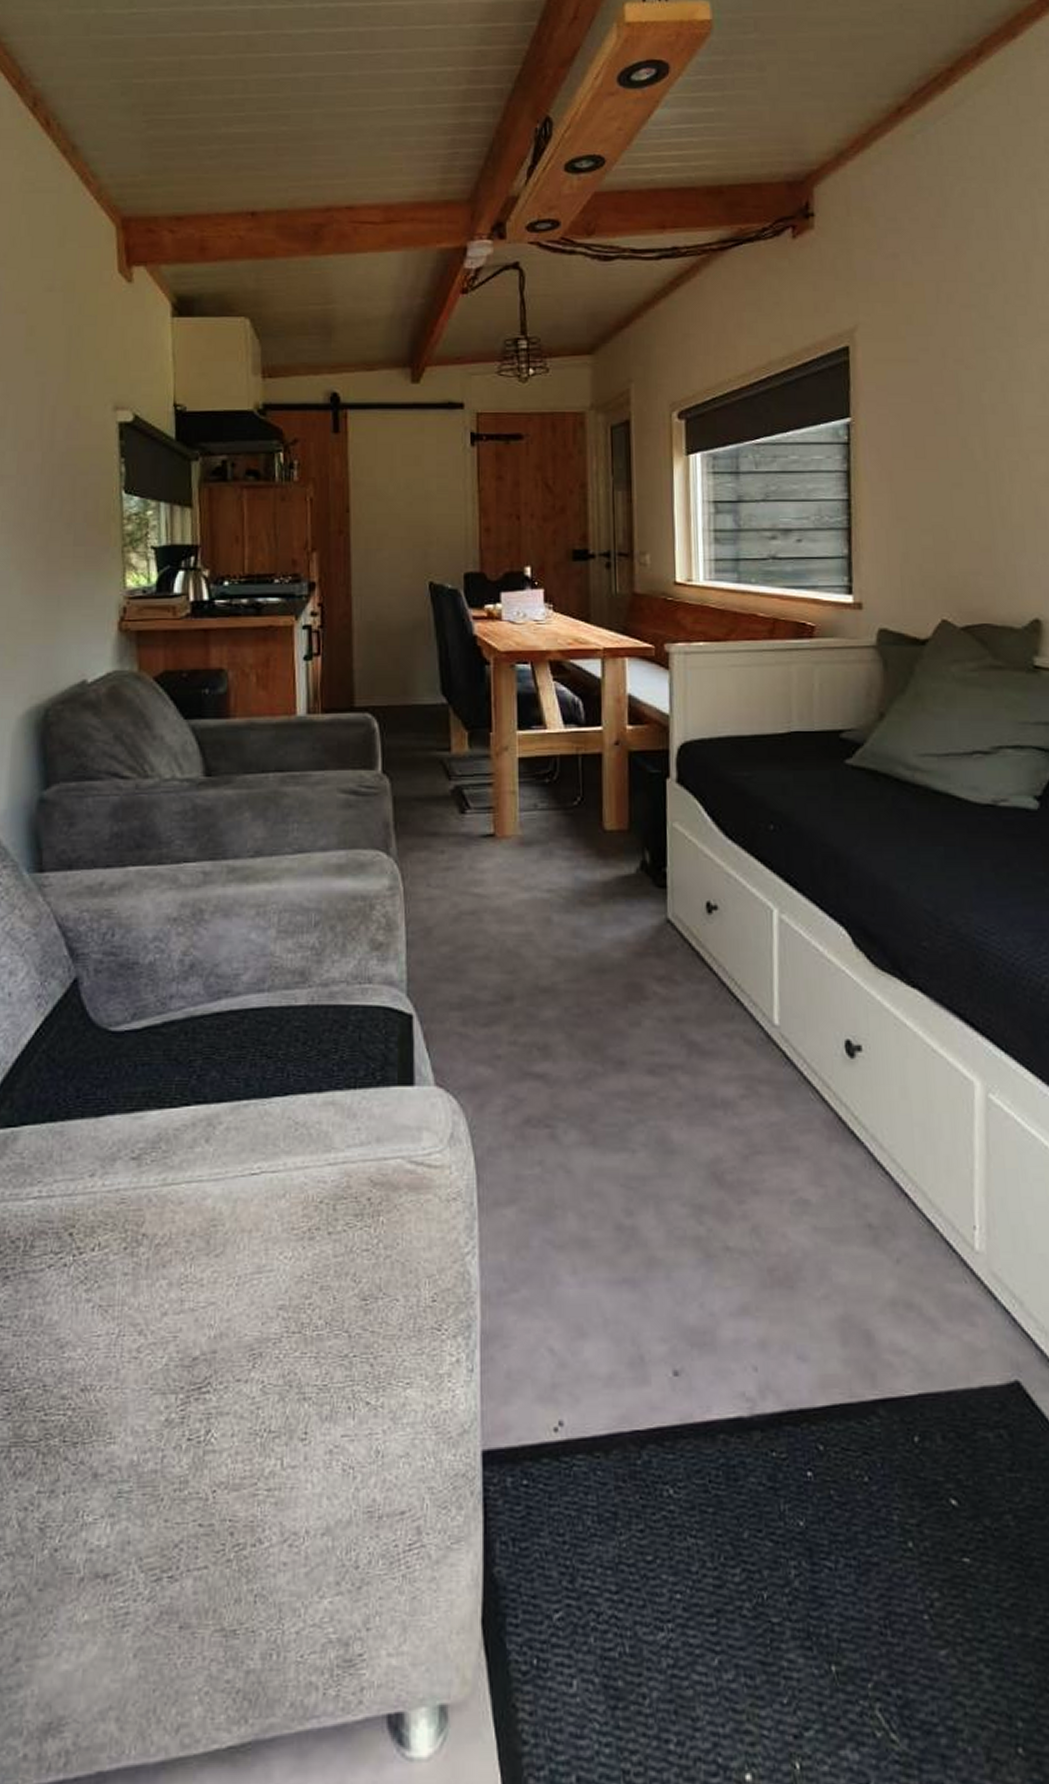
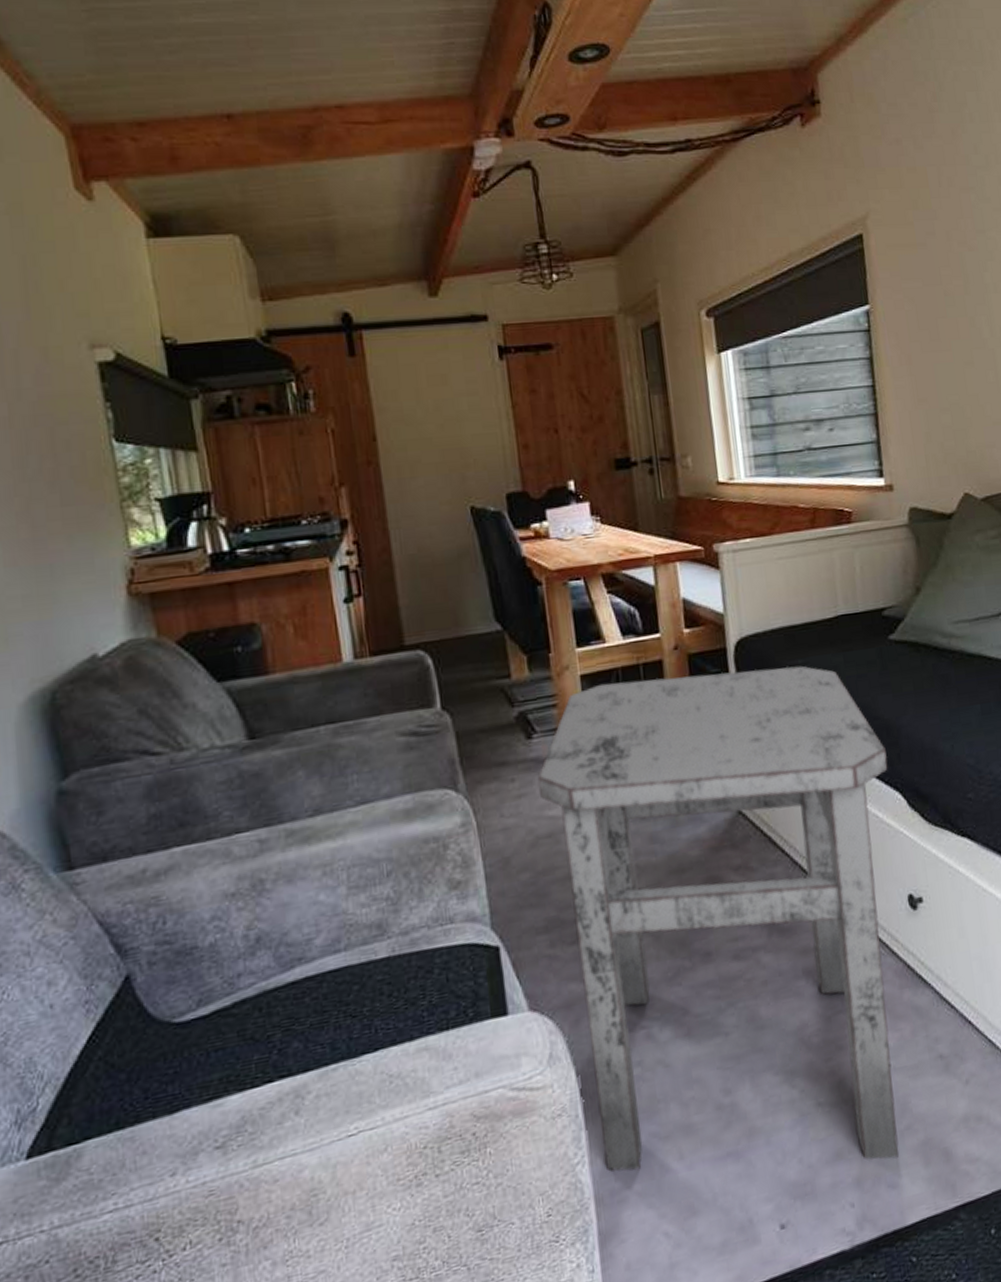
side table: none [466,769,834,1328] -> present [537,665,899,1172]

